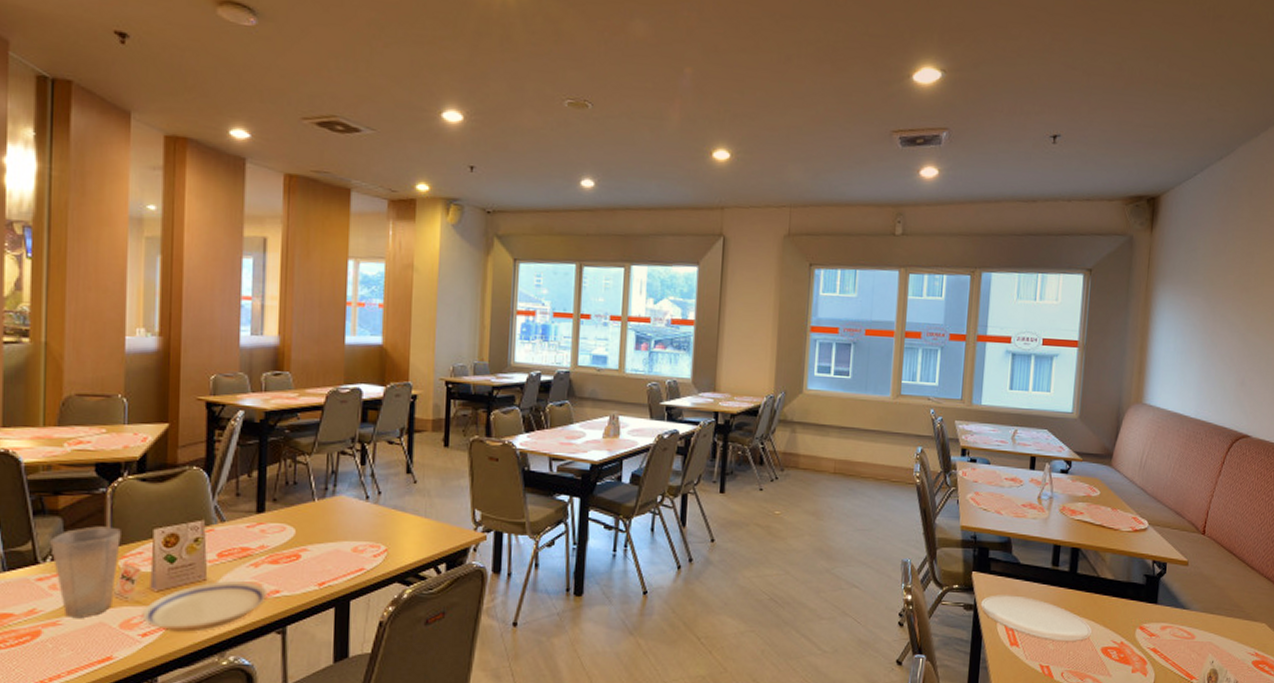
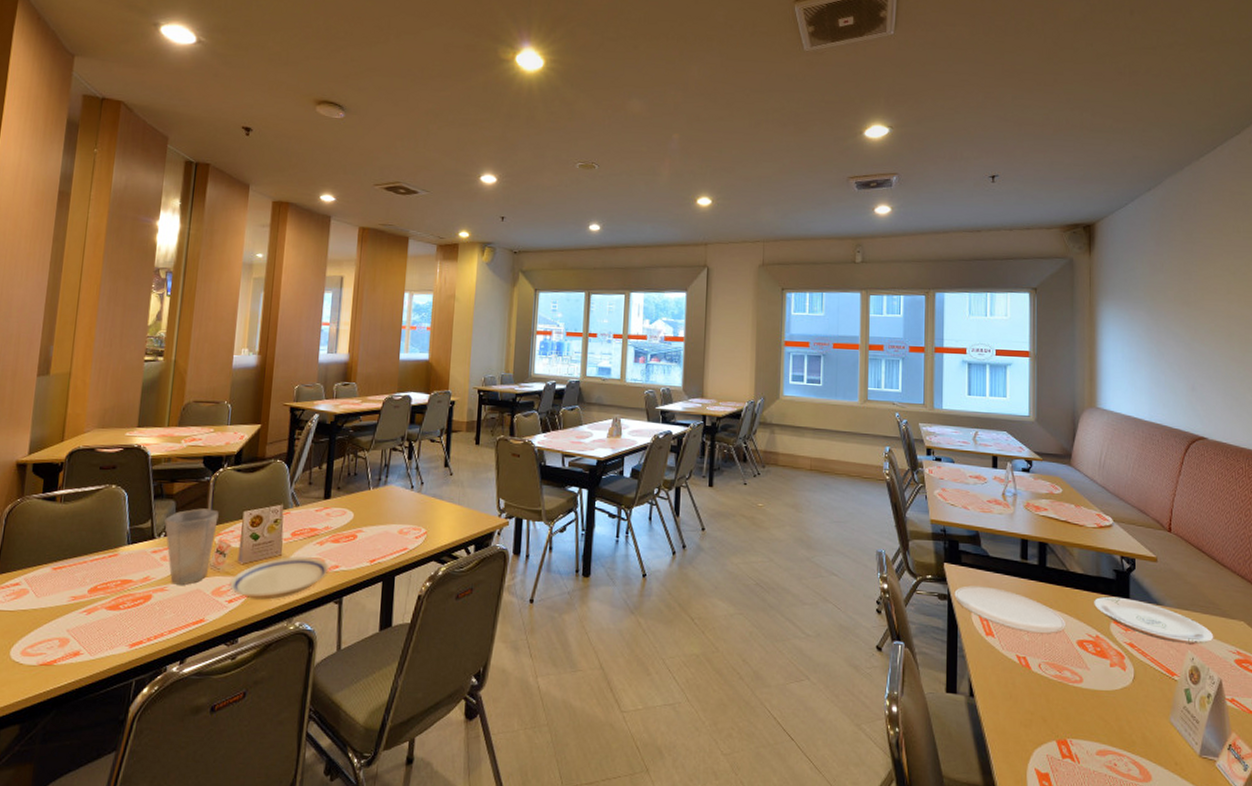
plate: none [1121,602,1235,647] -> present [1094,596,1214,644]

